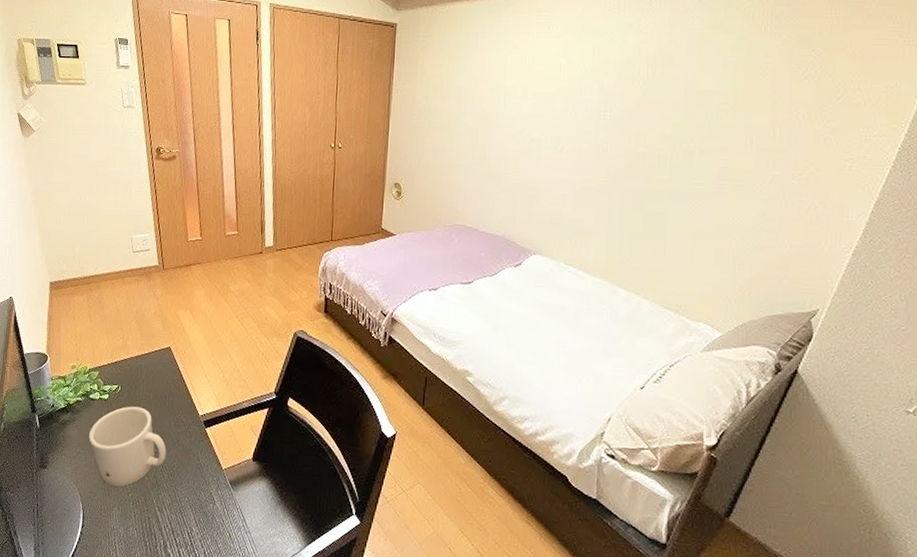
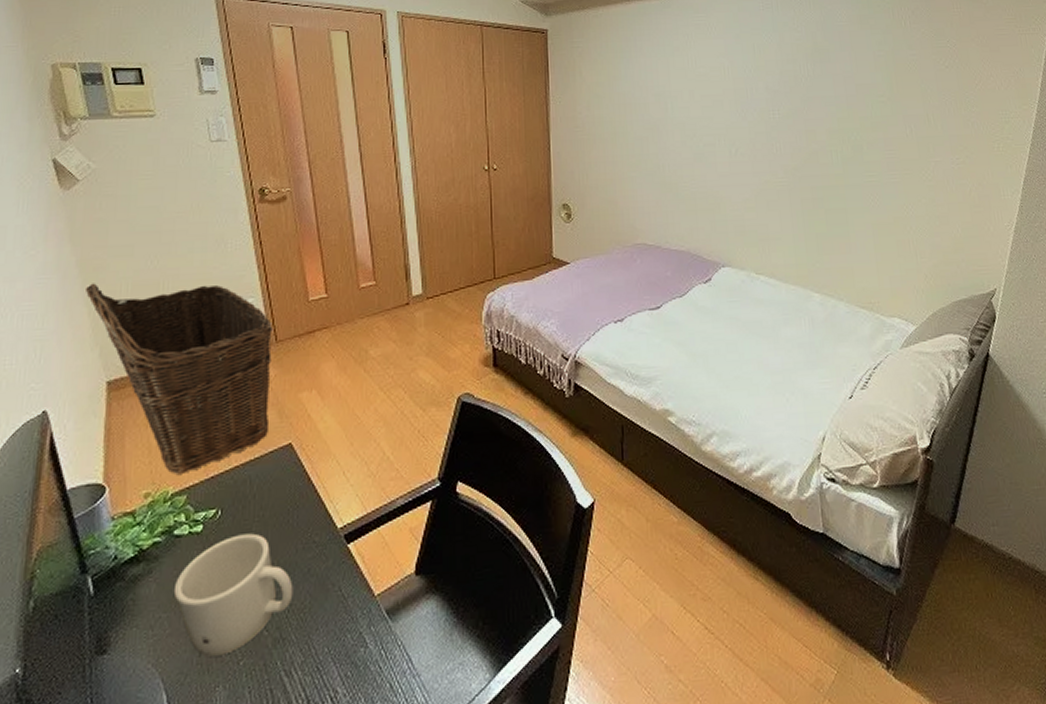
wicker basket: none [37,209,161,356] -> present [84,283,272,474]

